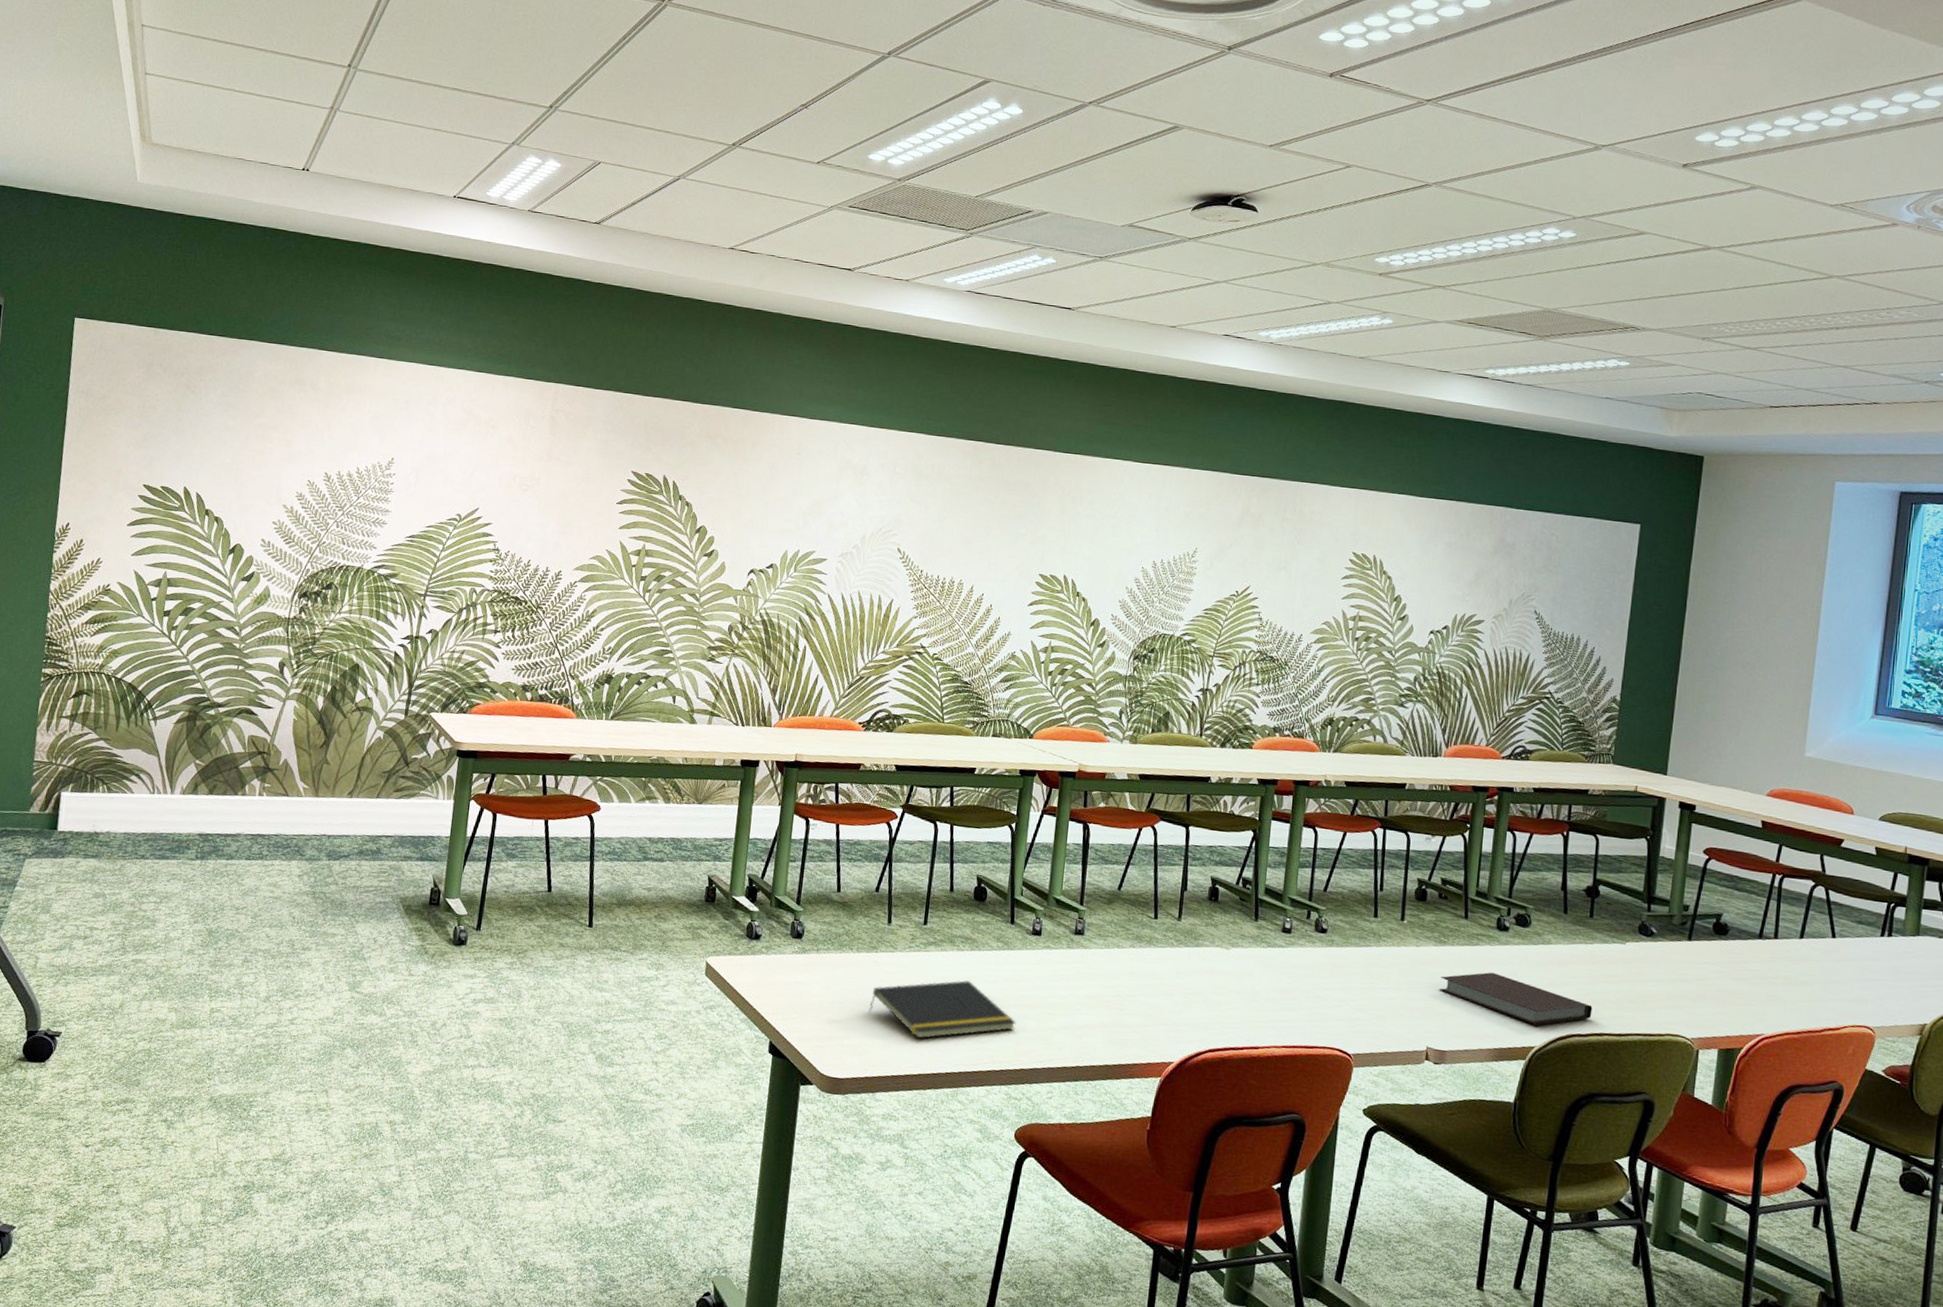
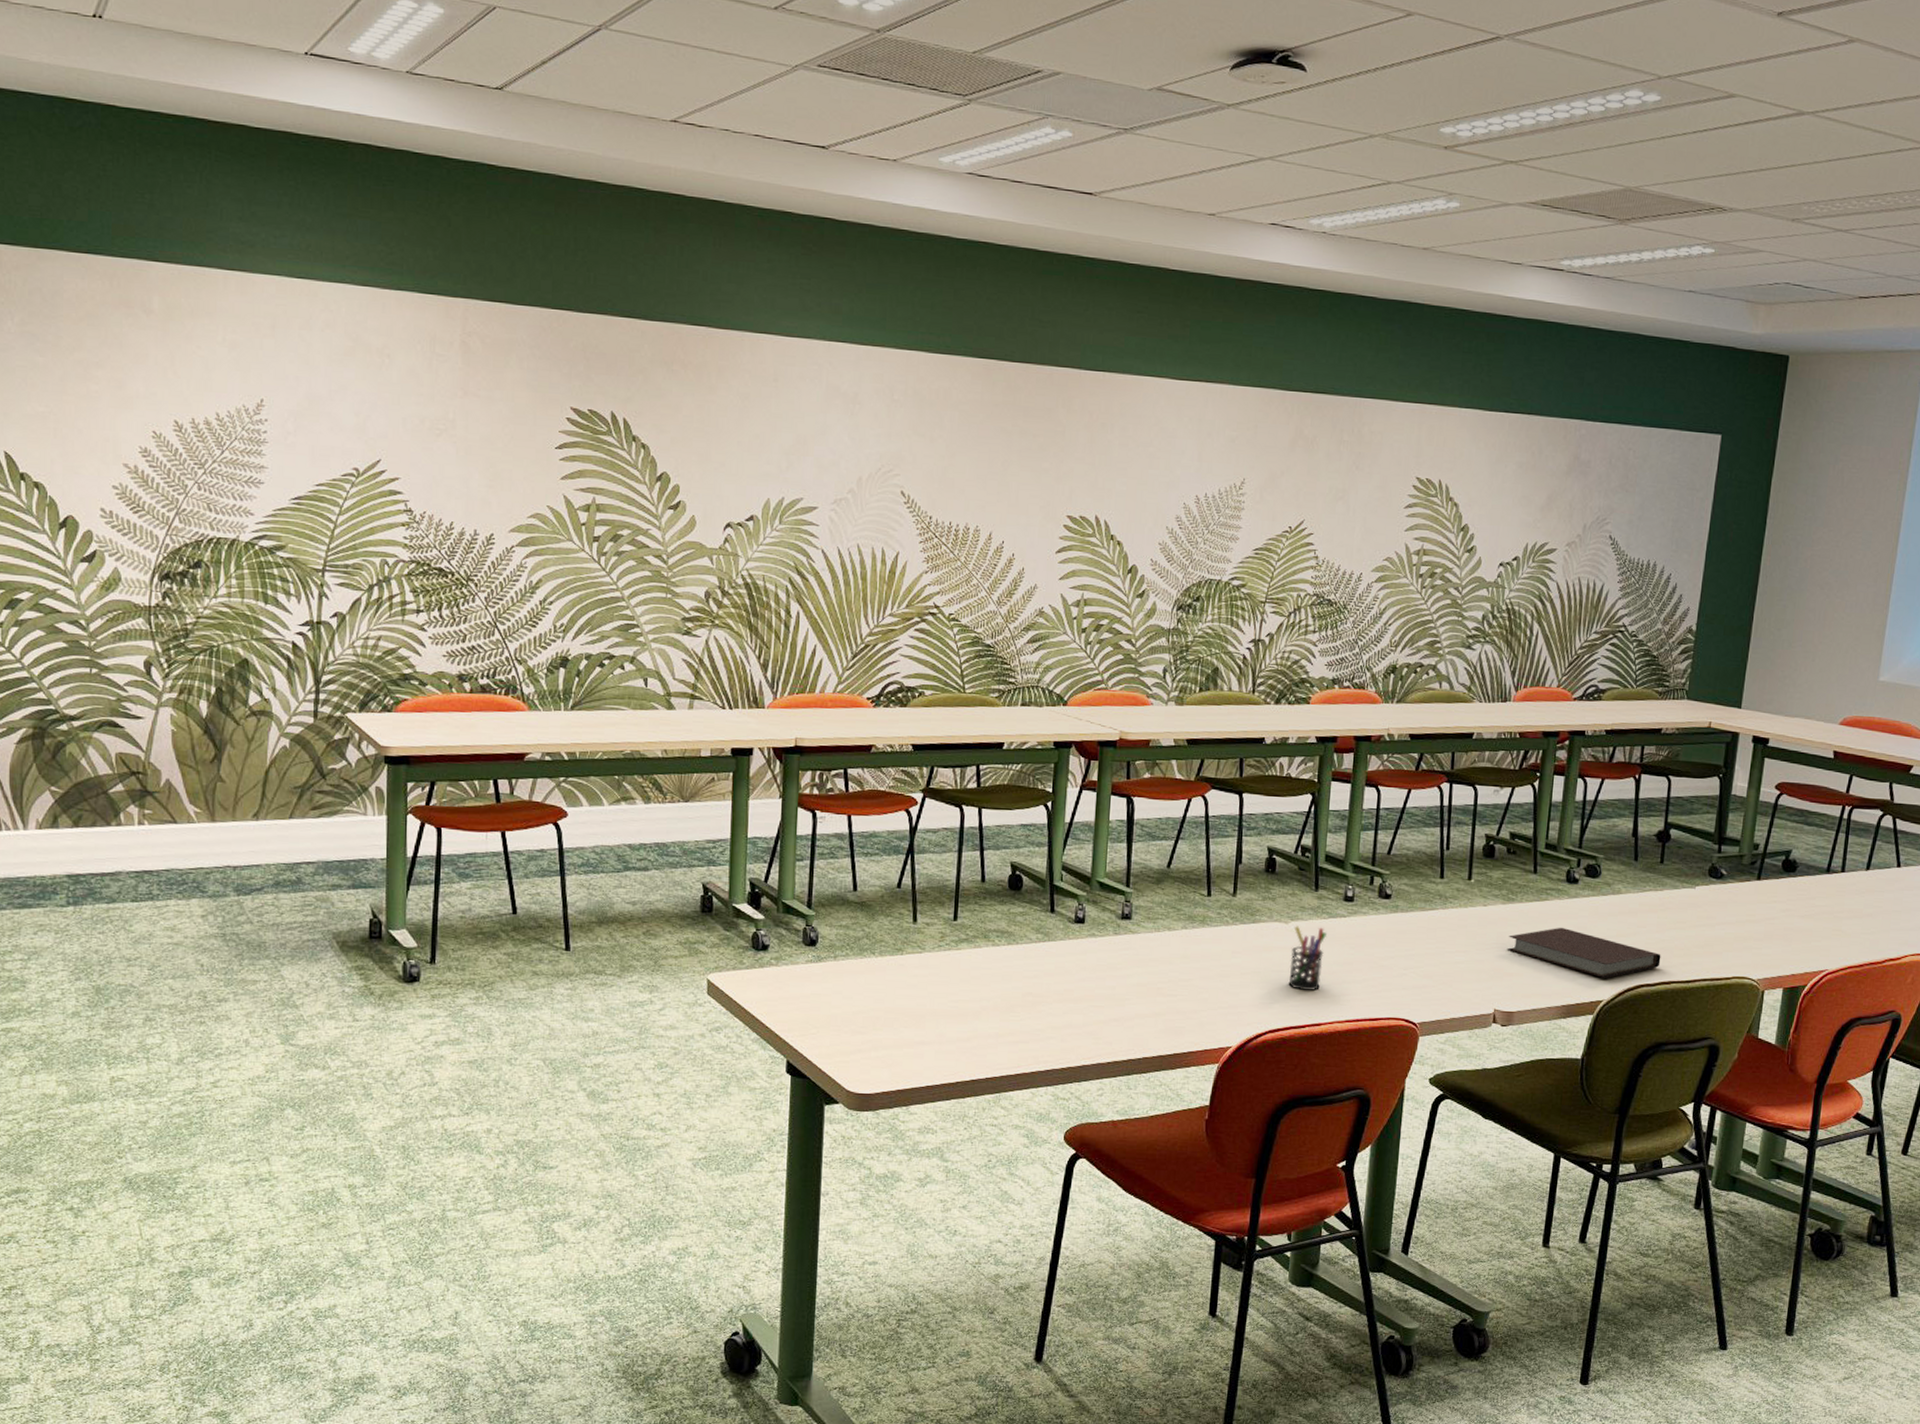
notepad: present [869,980,1016,1039] -> none [897,978,1061,1044]
pen holder: none [1228,952,1266,1015] -> present [1288,926,1328,990]

